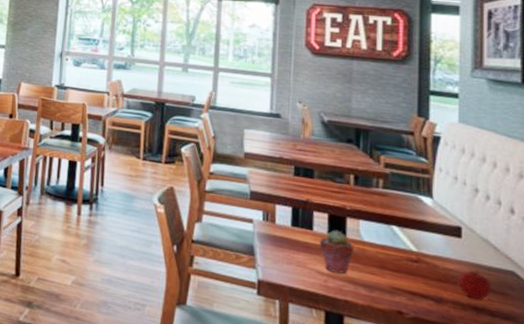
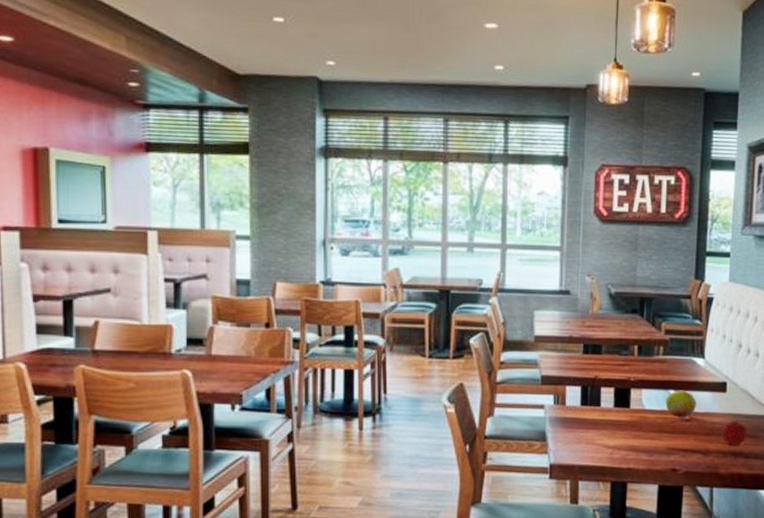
potted succulent: present [319,229,355,274] -> none [606,402,637,444]
fruit: none [387,227,425,259] -> present [665,390,696,419]

